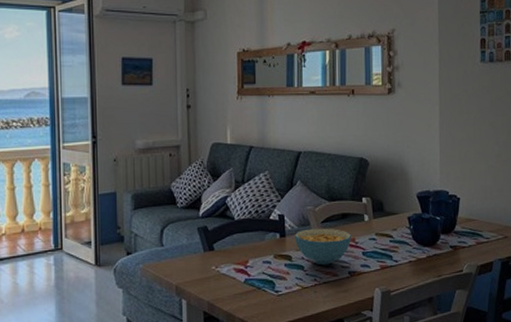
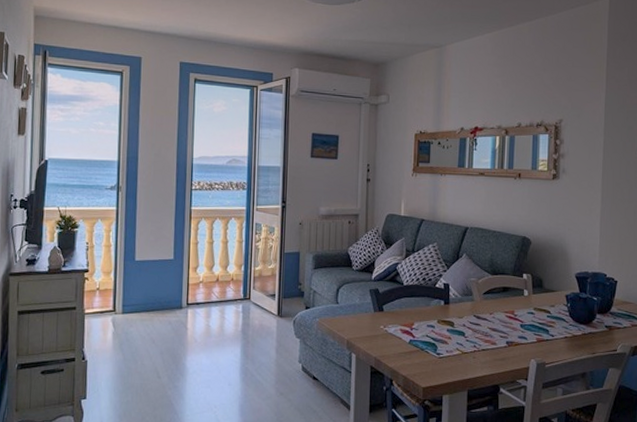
cereal bowl: present [294,228,351,265] -> none [457,298,510,334]

